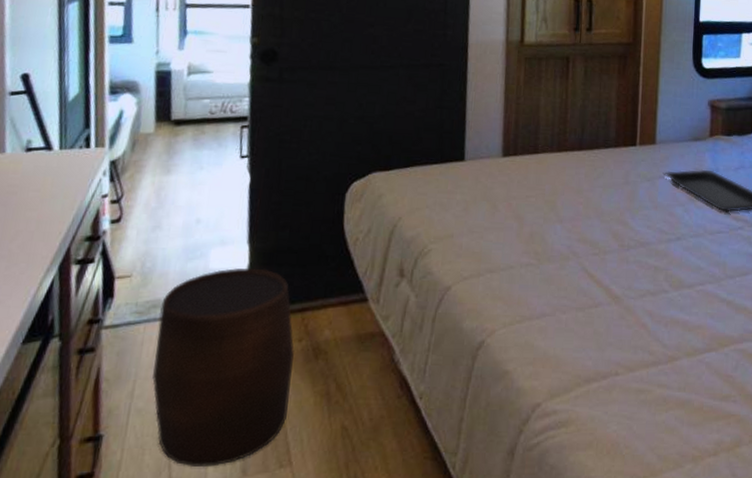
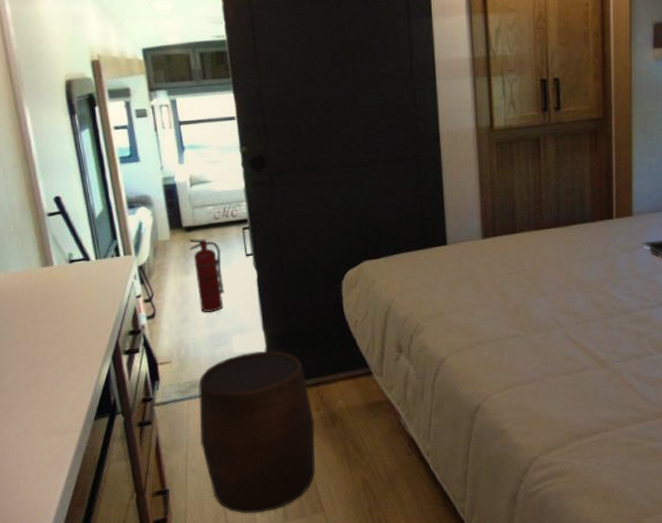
fire extinguisher: none [175,134,213,221] -> present [189,239,224,313]

